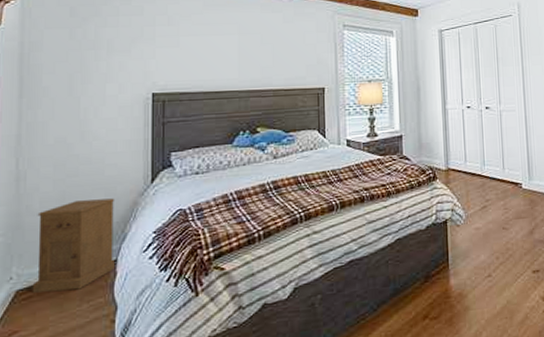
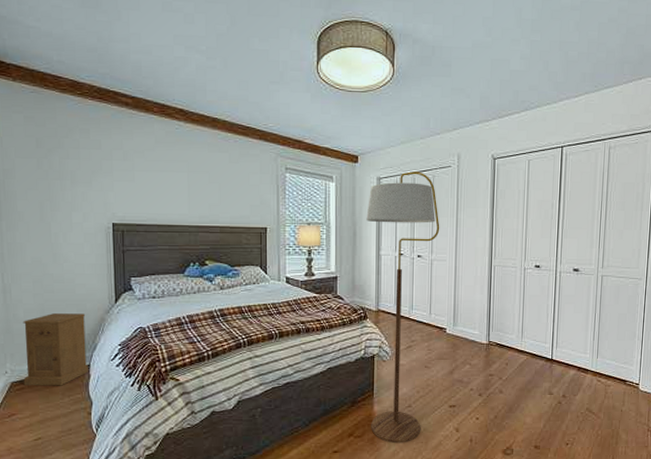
floor lamp: none [429,22,506,322] -> present [366,171,440,444]

